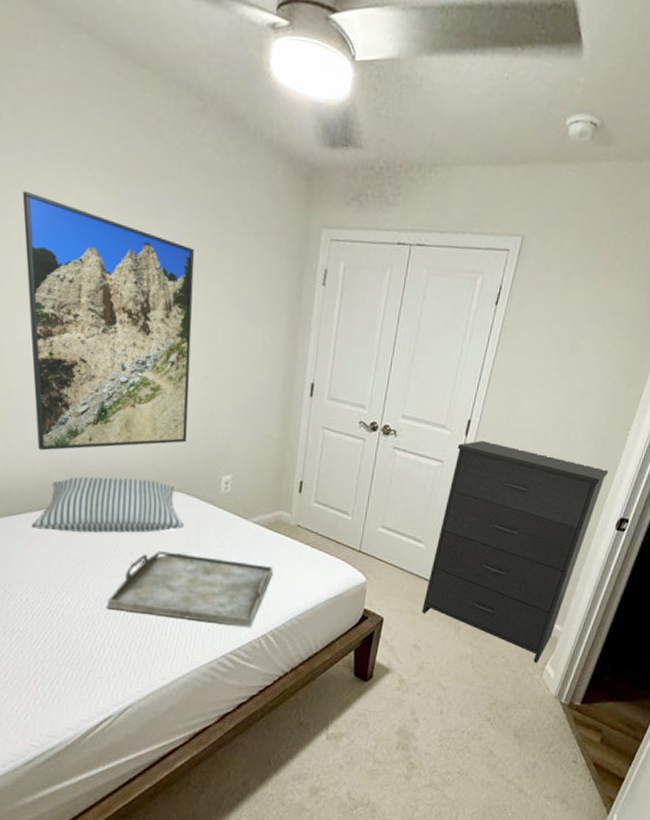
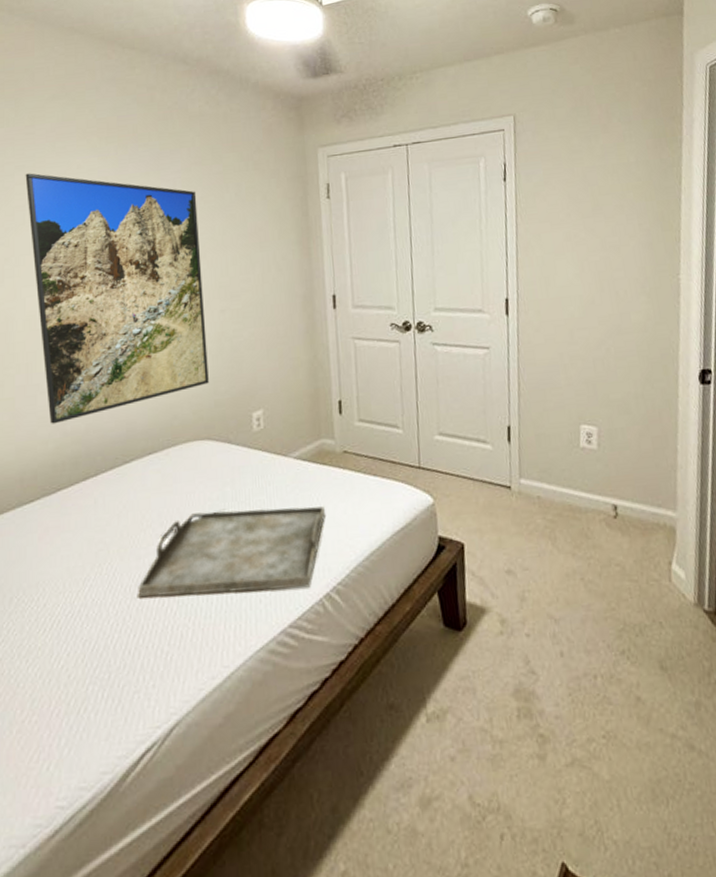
pillow: present [31,476,185,533] -> none [46,432,218,516]
dresser: present [422,440,609,663] -> none [500,316,672,564]

